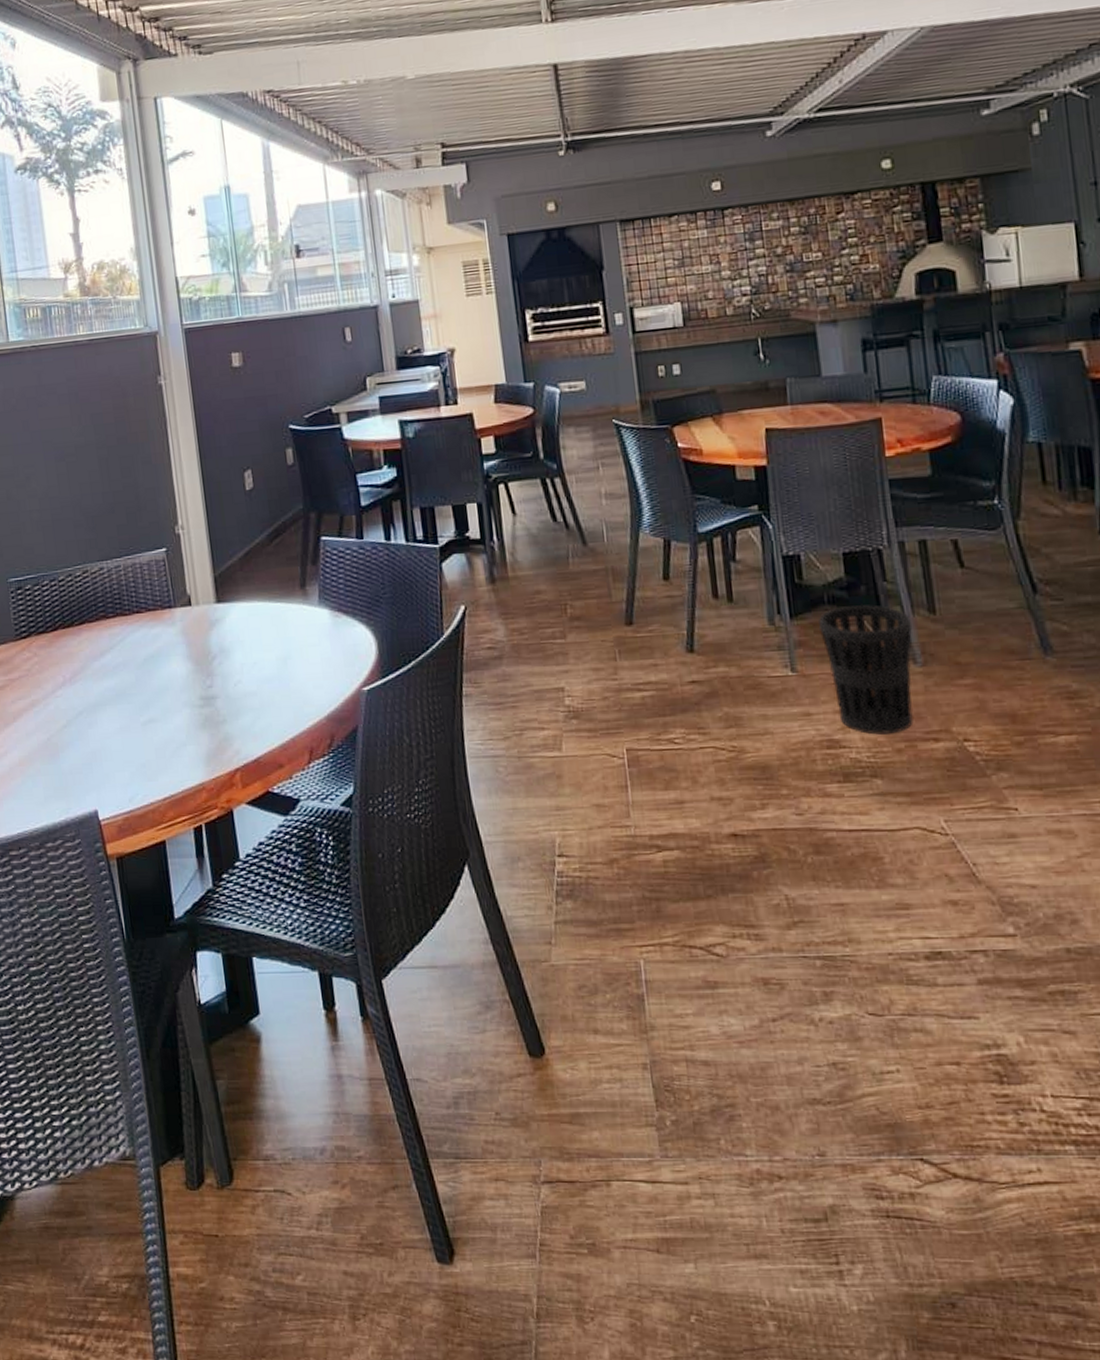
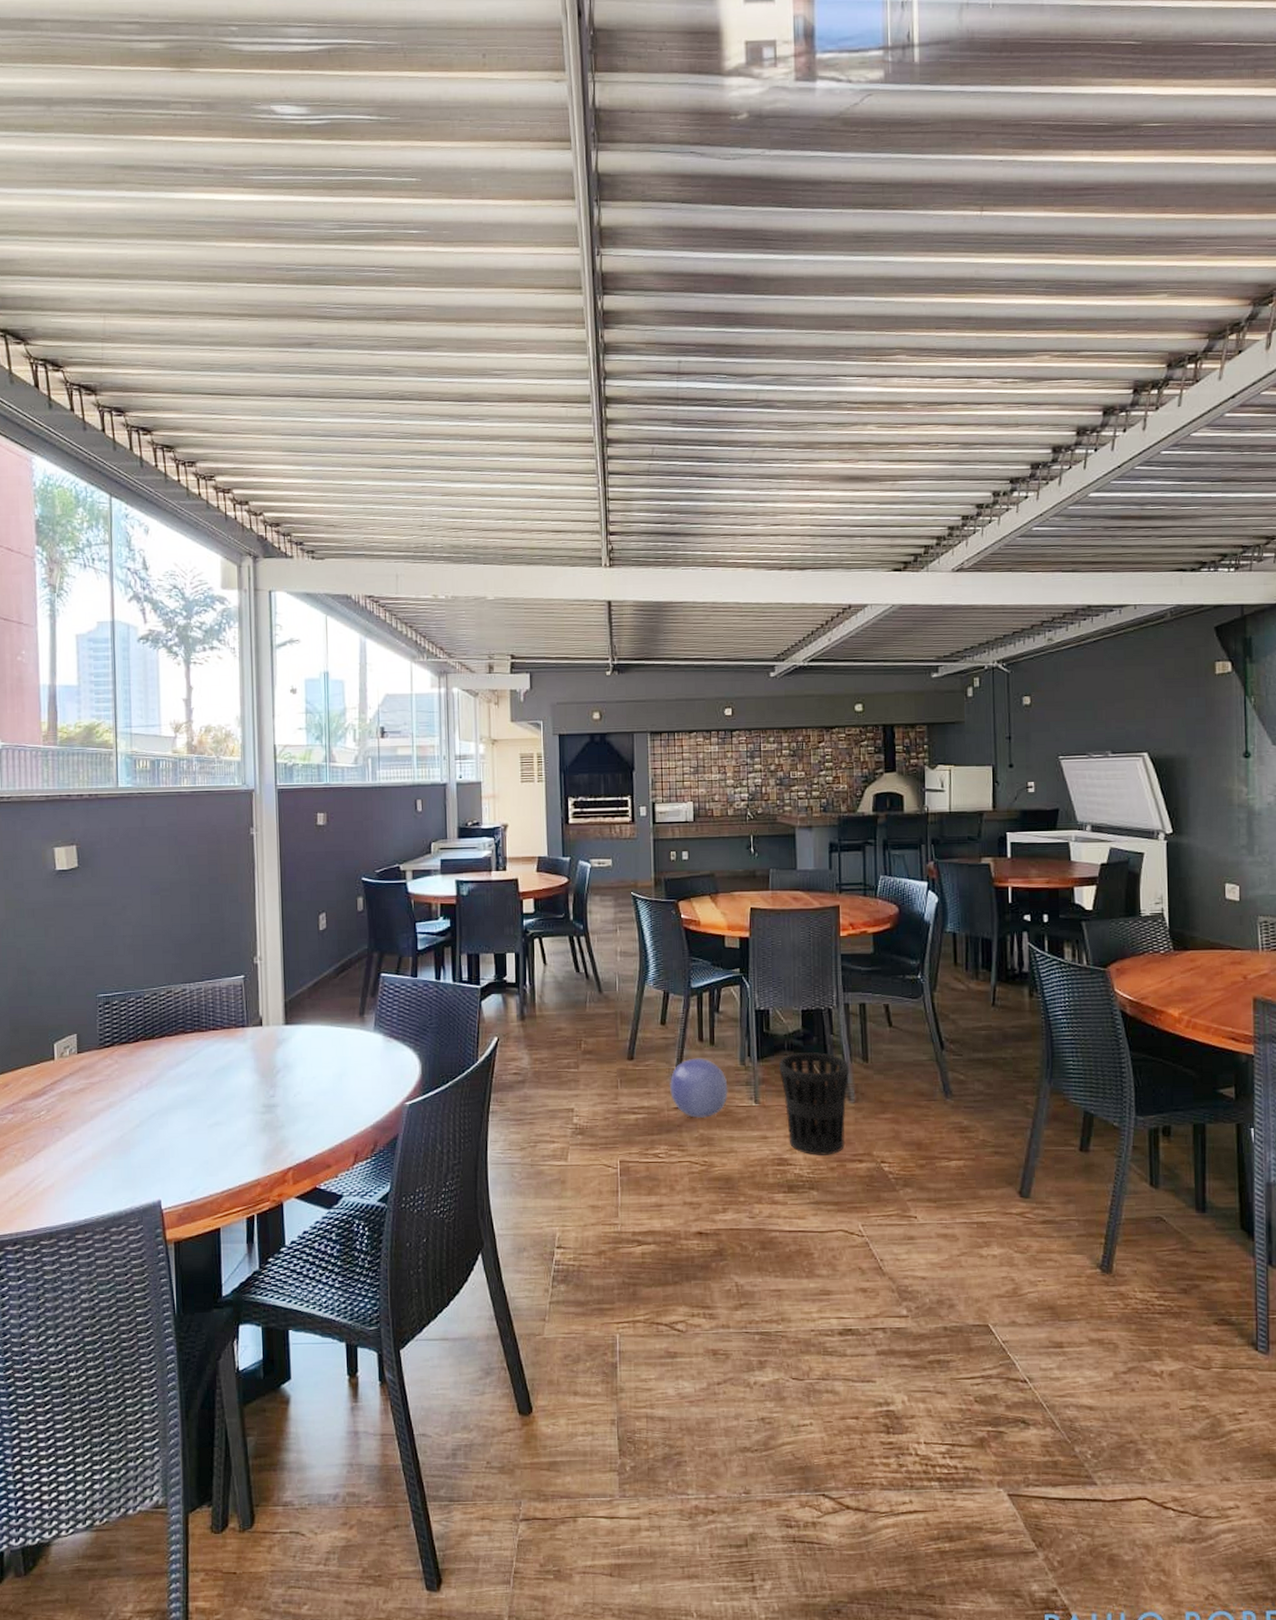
ball: none [681,618,756,693] -> present [670,1058,728,1118]

